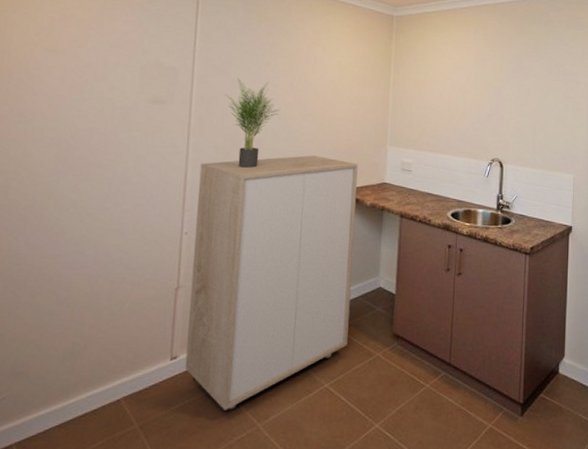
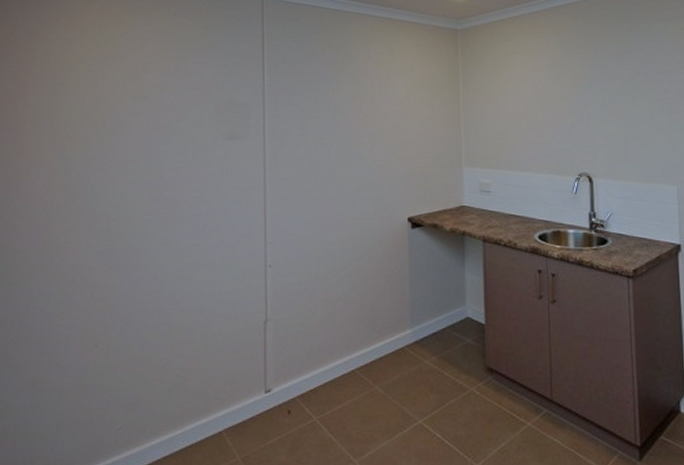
storage cabinet: present [184,155,358,410] -> none [277,181,438,445]
potted plant: present [226,77,280,168] -> none [297,108,350,198]

